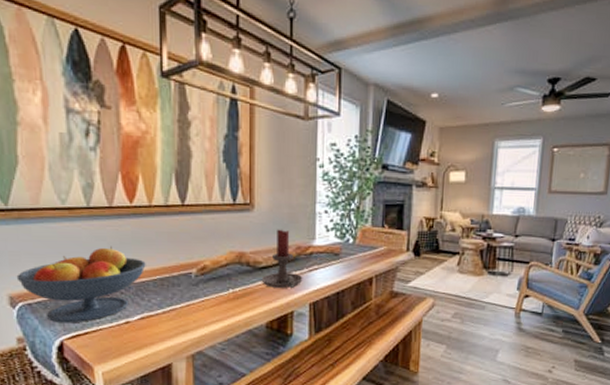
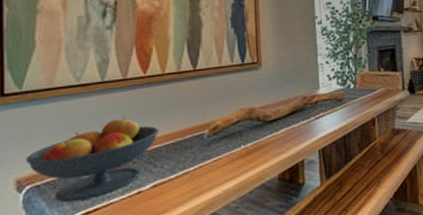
candle holder: present [261,229,303,288] -> none [271,82,311,139]

